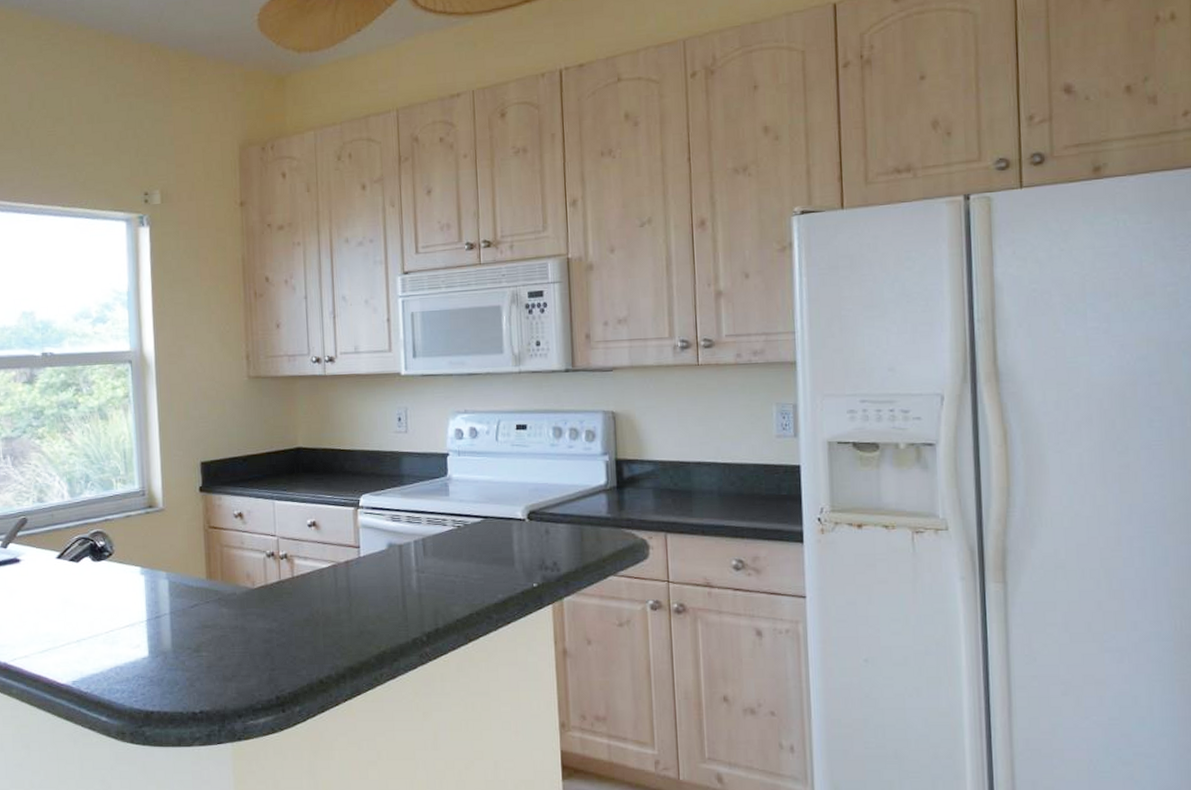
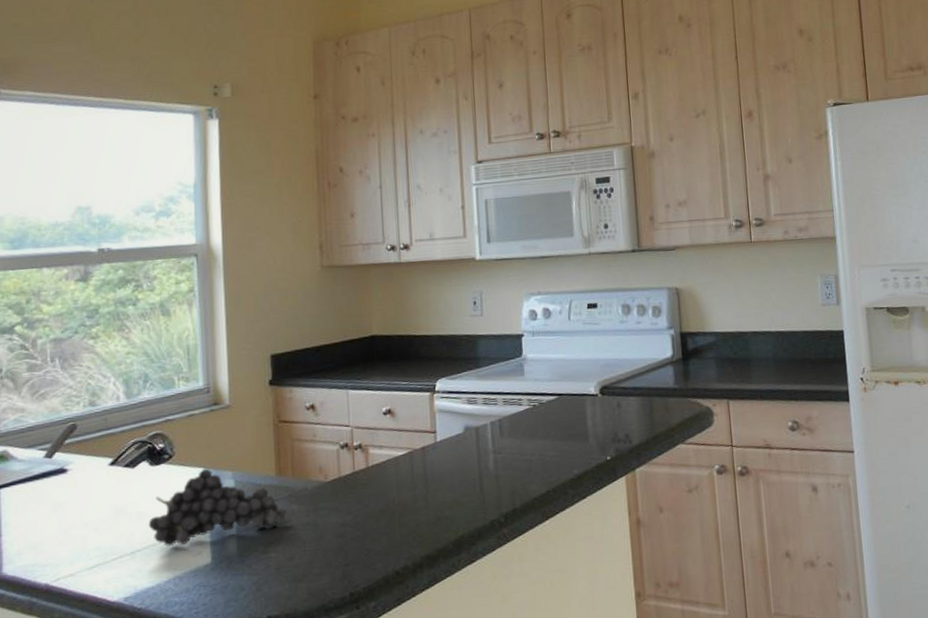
fruit: none [92,567,218,637] -> present [148,468,288,546]

